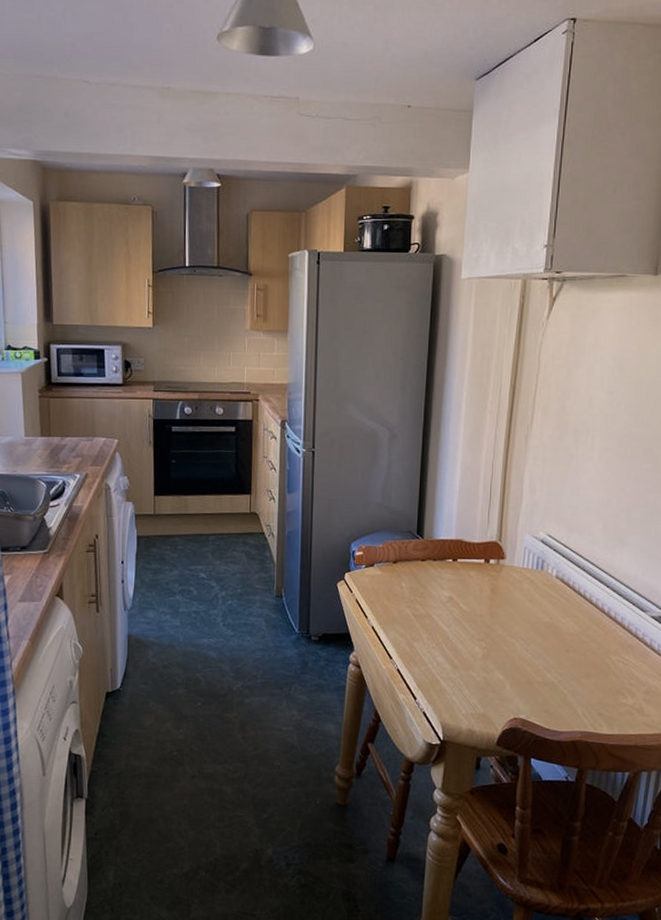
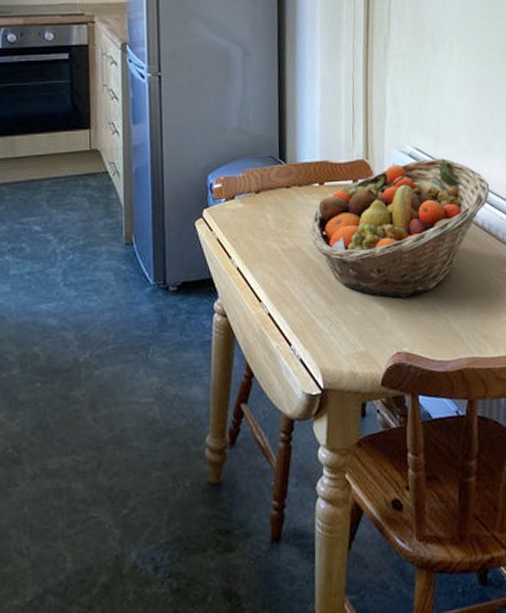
fruit basket: none [441,546,620,671] -> present [310,158,490,298]

